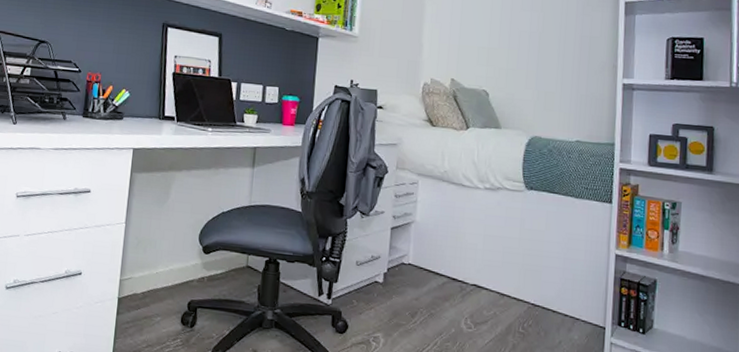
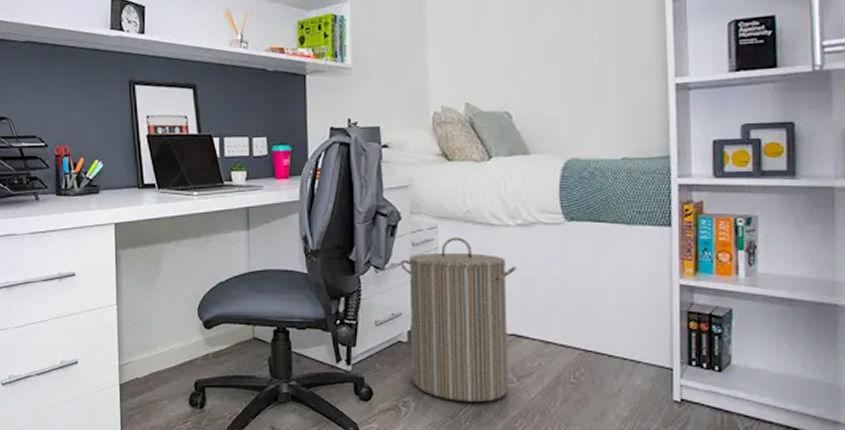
laundry hamper: none [383,193,482,344] -> present [401,237,516,403]

